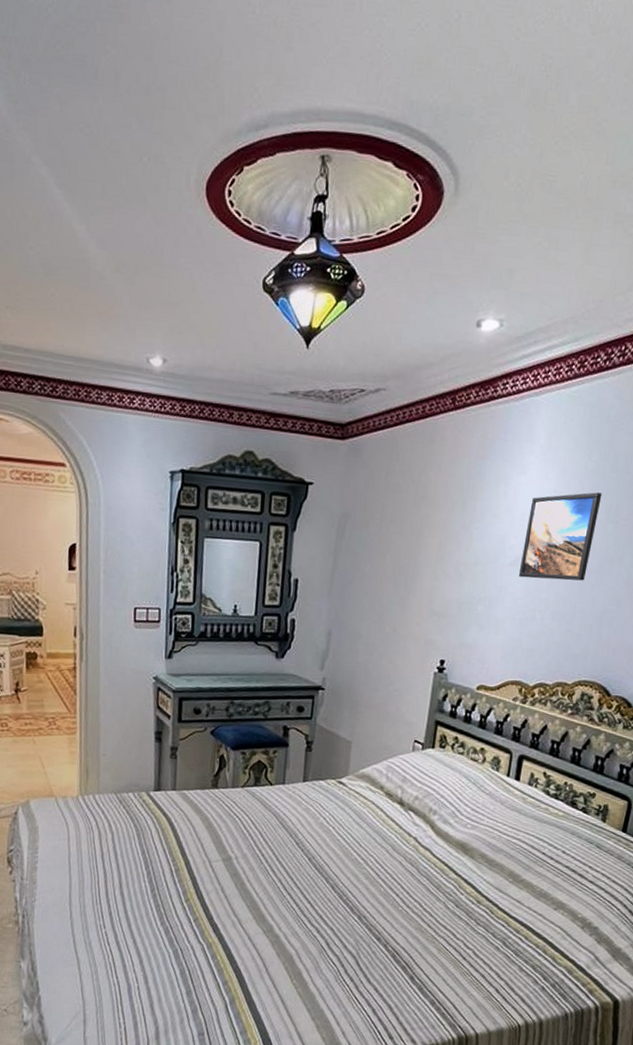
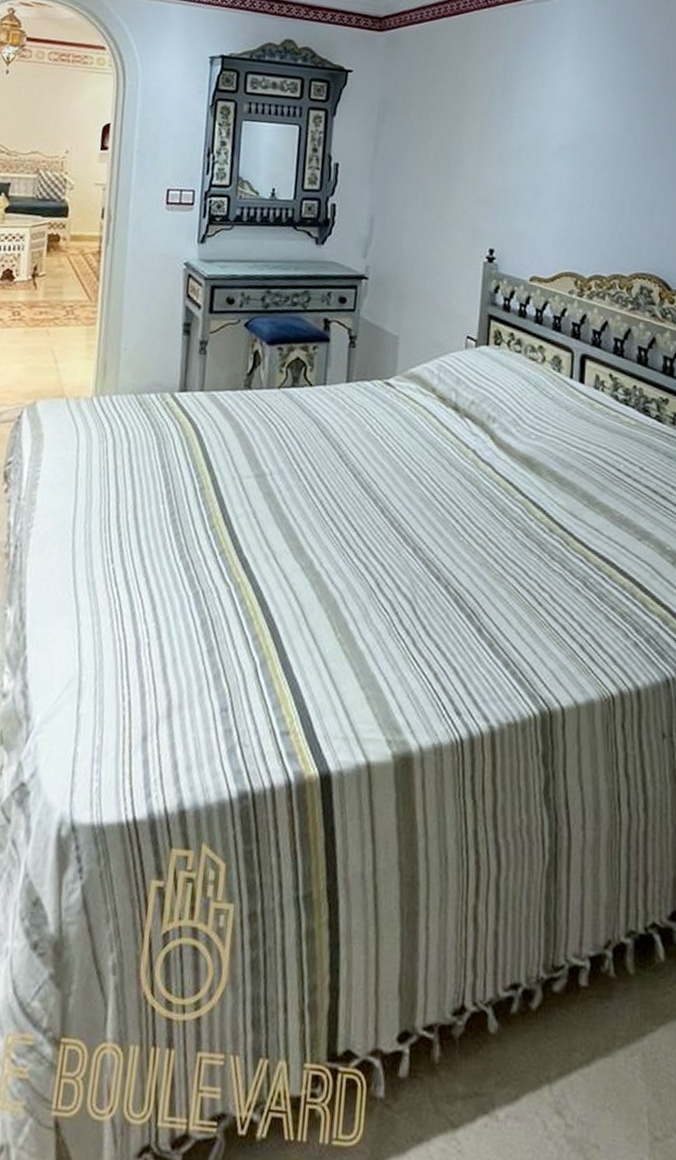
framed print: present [518,492,603,581] -> none [562,85,638,171]

